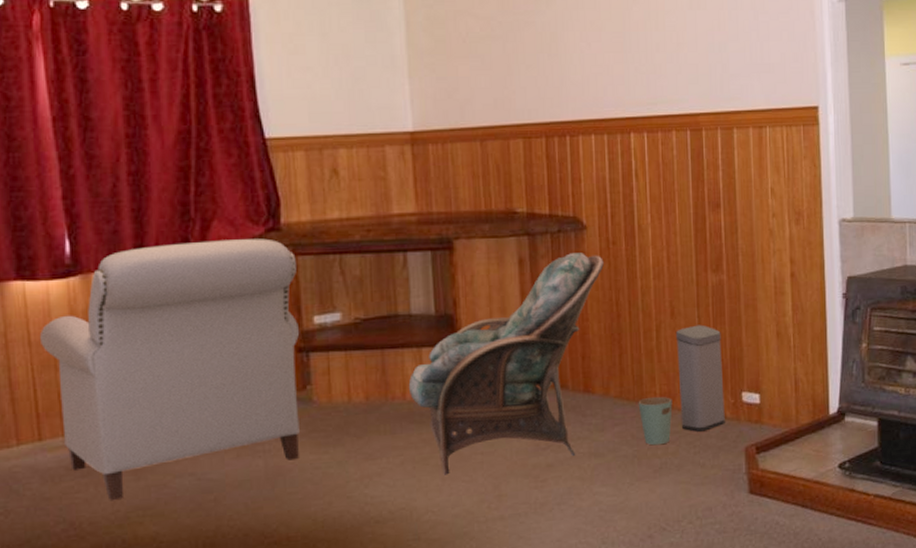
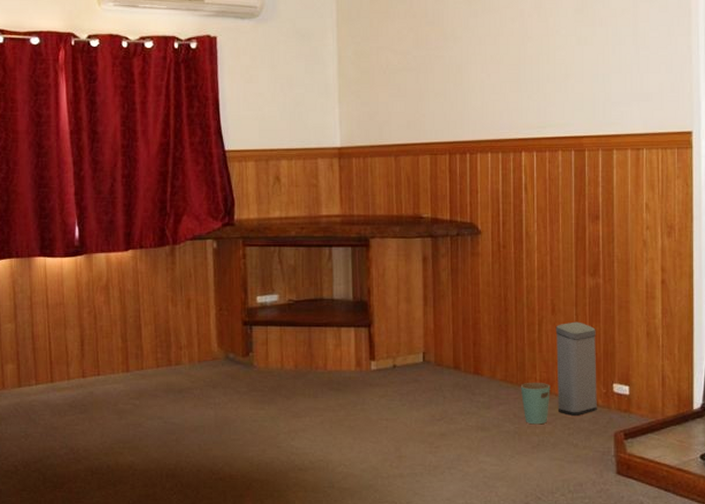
chair: present [39,238,300,501] -> none [54,231,246,434]
armchair: present [408,253,604,475] -> none [329,254,495,435]

